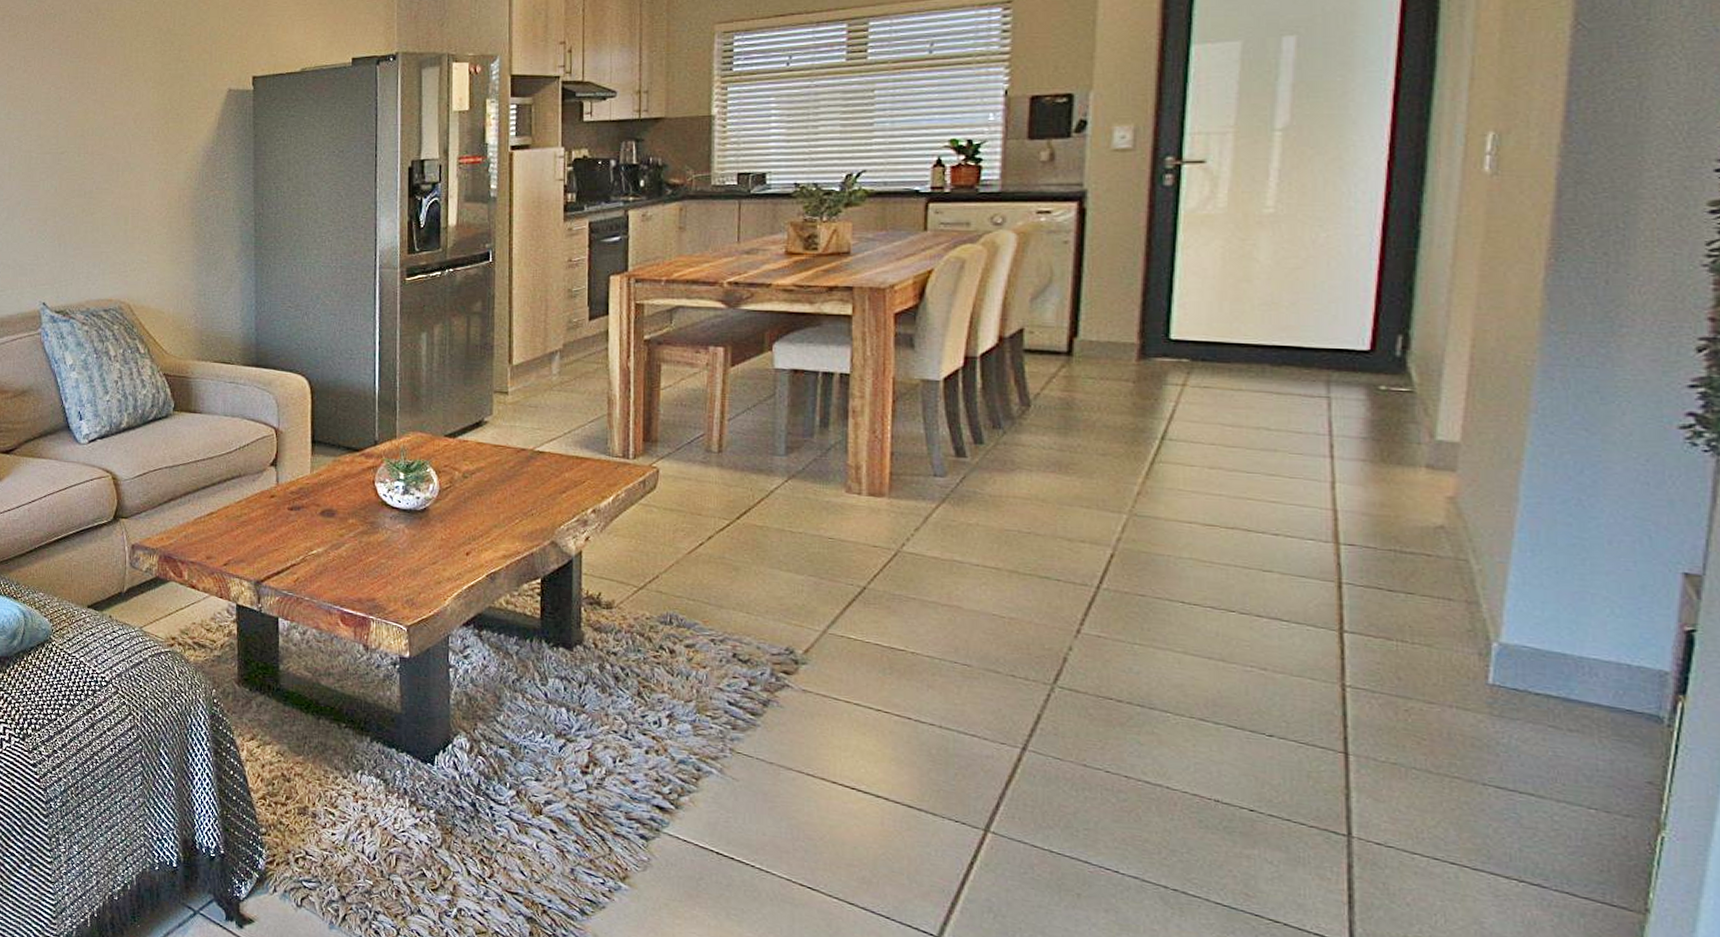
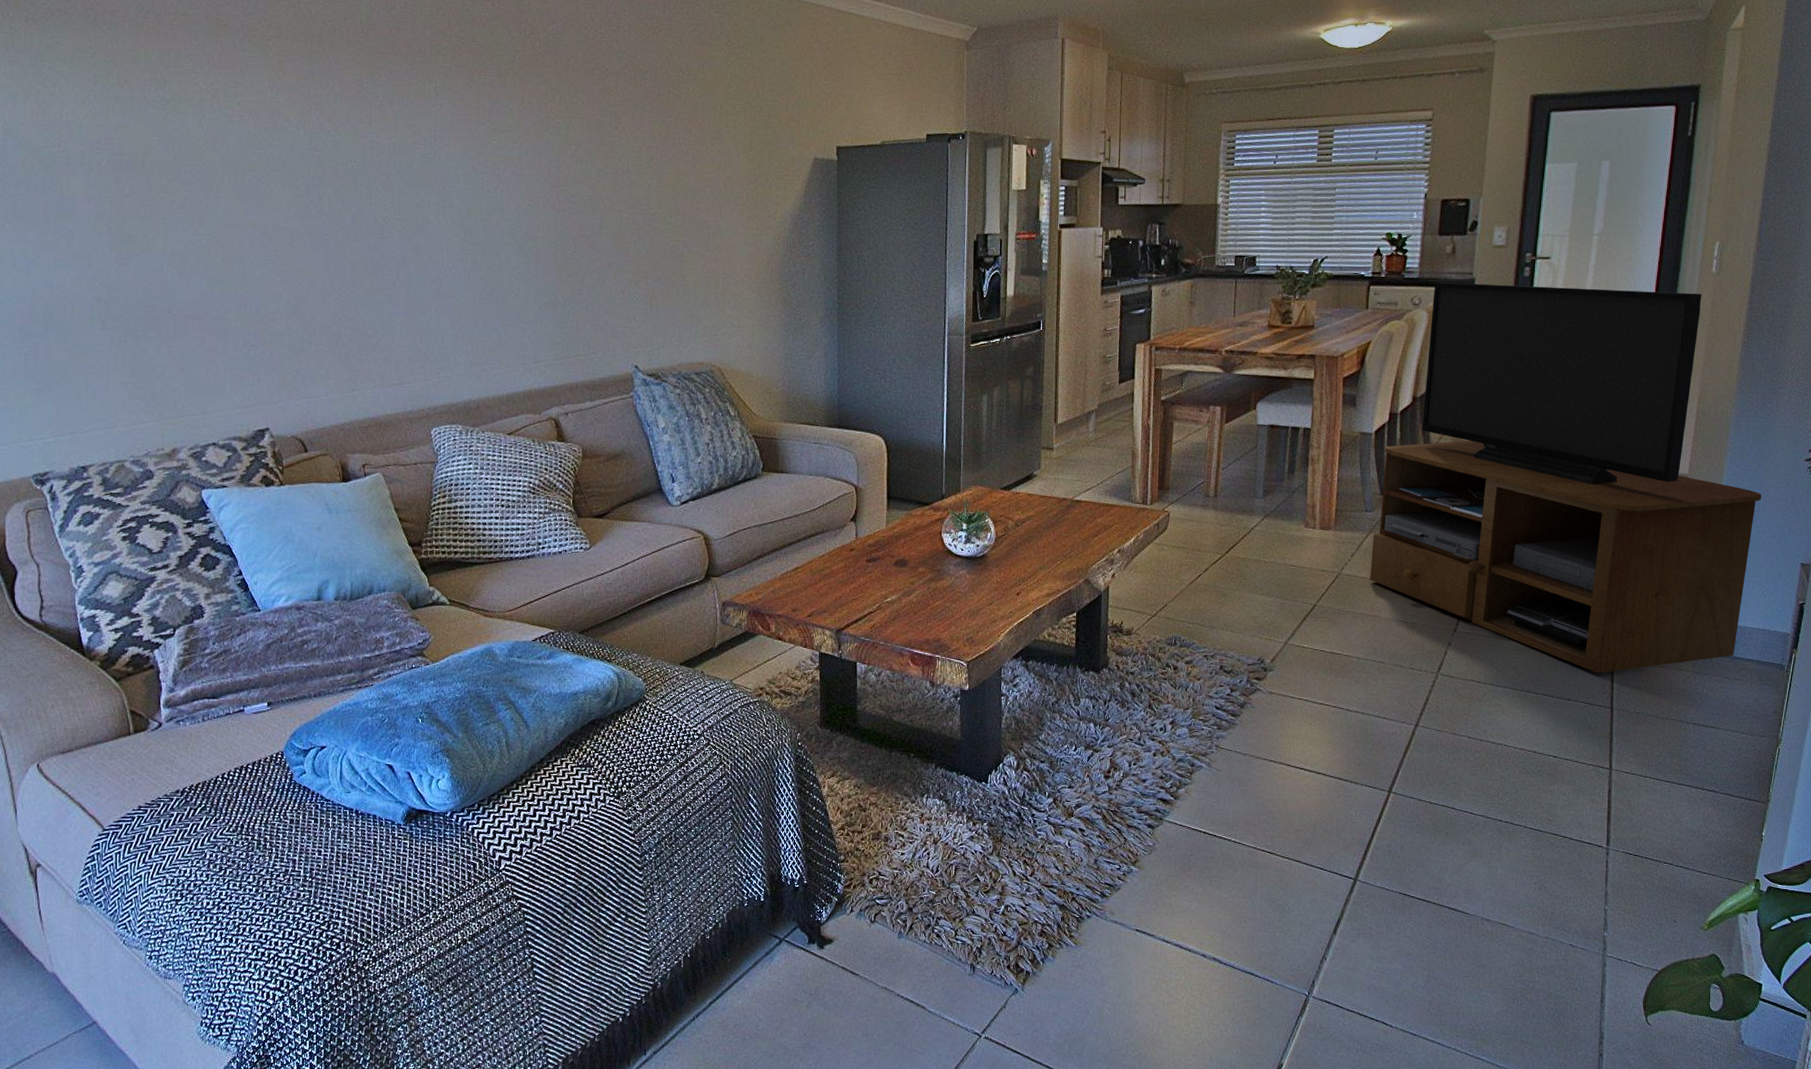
tv stand: none [944,196,1600,704] -> present [1370,282,1762,673]

